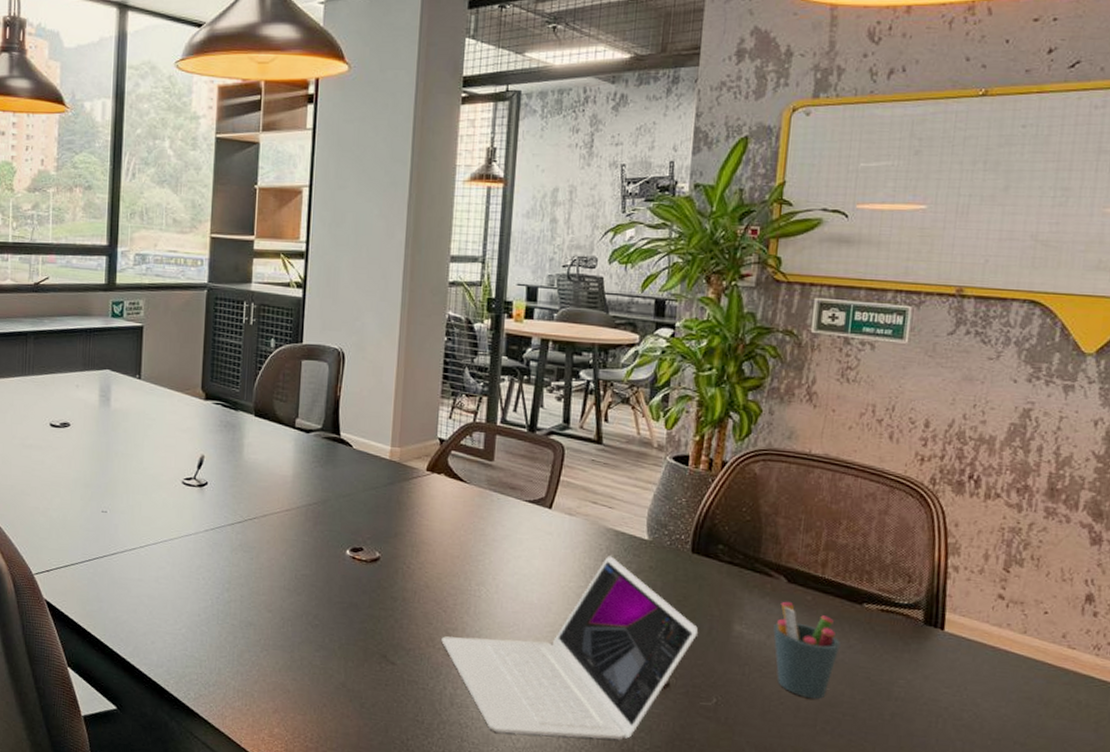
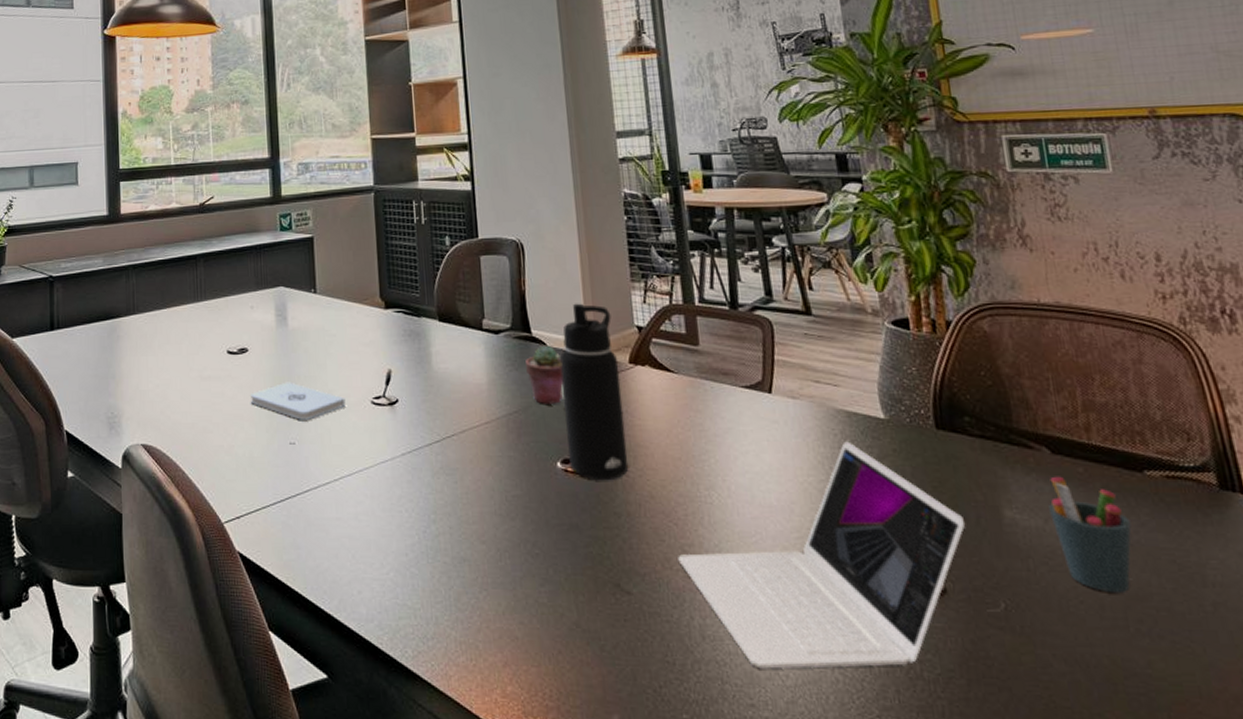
notepad: none [68,457,158,493] -> present [250,382,346,420]
potted succulent: none [330,447,365,500] -> present [525,345,564,404]
water bottle: none [358,412,417,570] -> present [560,303,629,481]

